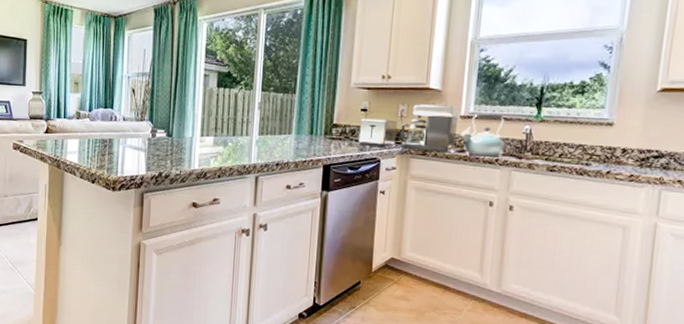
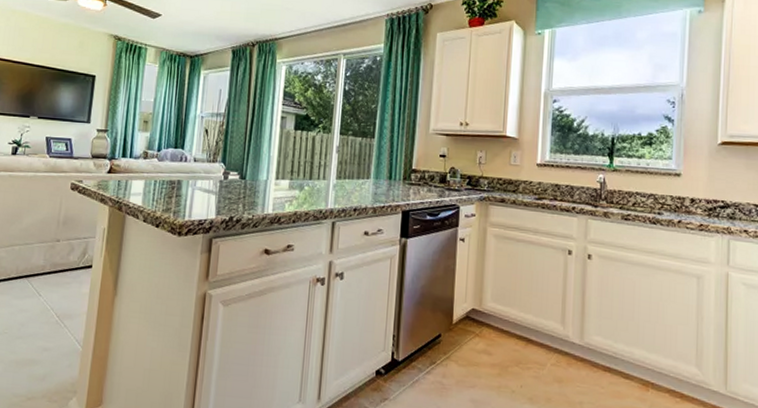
toaster: present [358,118,397,148] -> none [437,164,476,194]
coffee maker: present [400,104,459,153] -> none [479,151,536,201]
kettle: present [460,112,506,157] -> none [537,161,582,205]

